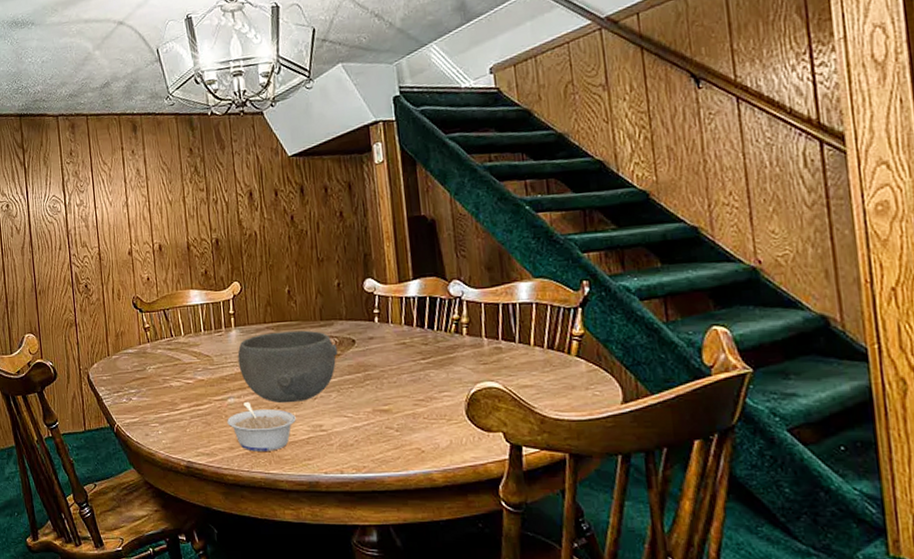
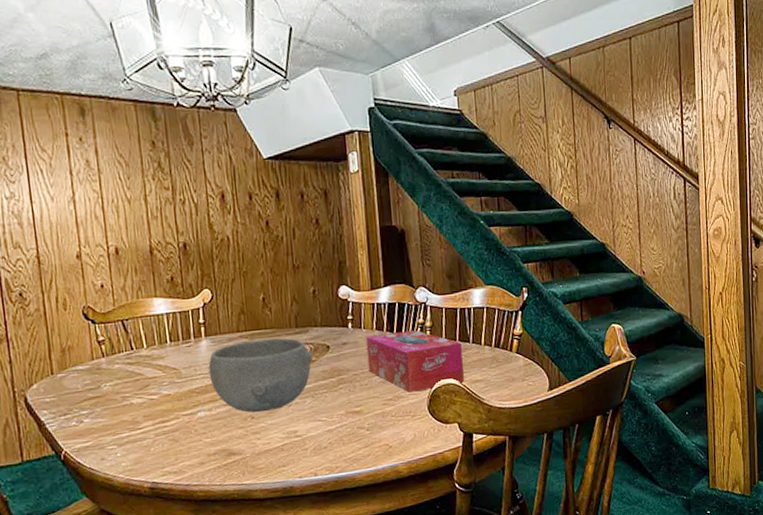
legume: present [227,402,296,452] -> none [197,414,271,465]
tissue box: none [393,326,510,394] -> present [366,330,464,393]

